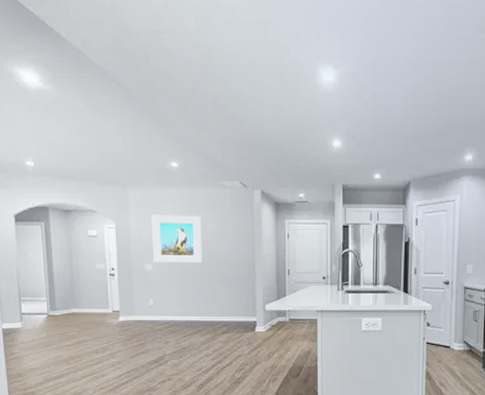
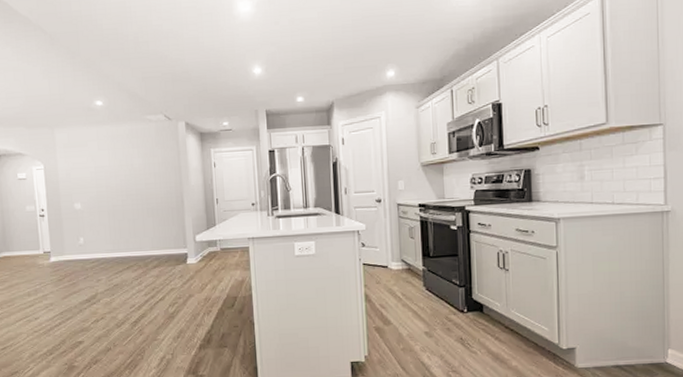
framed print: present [151,215,203,263] -> none [79,152,131,201]

